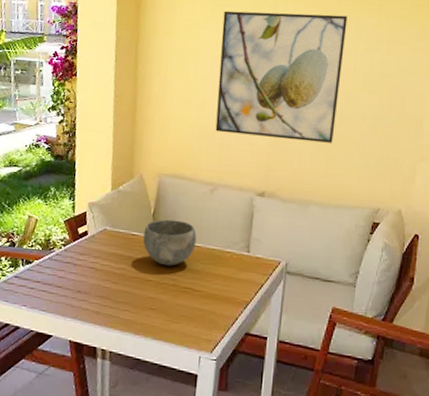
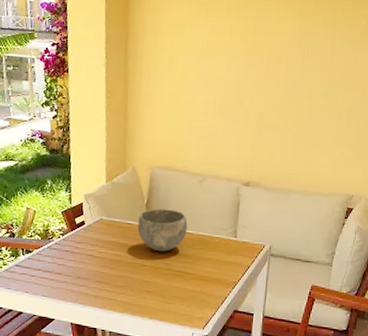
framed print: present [215,10,348,143] -> none [203,9,324,136]

